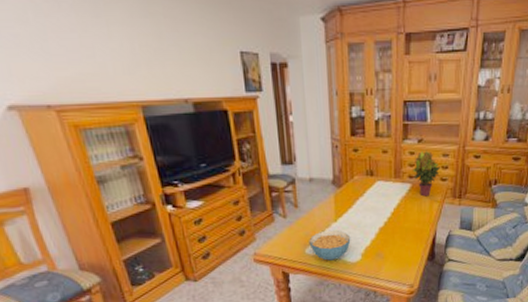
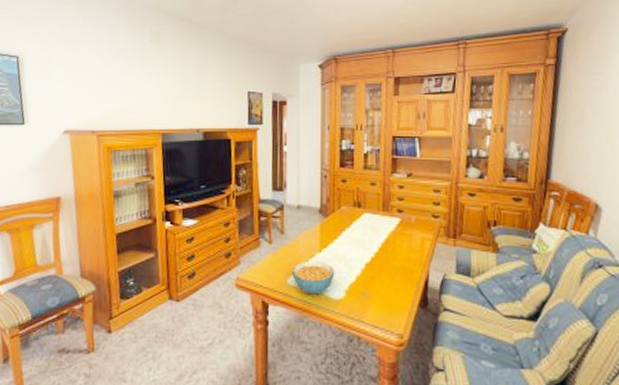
potted plant: present [412,151,440,197] -> none [401,185,431,233]

